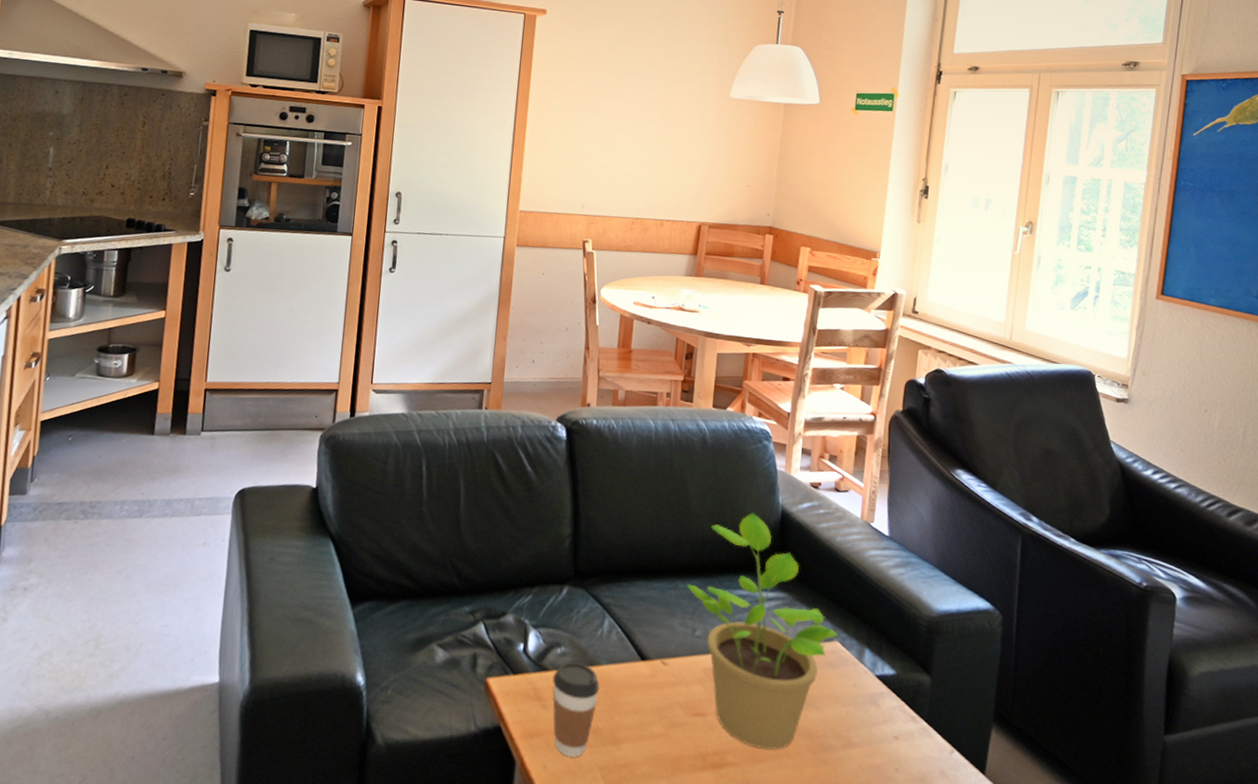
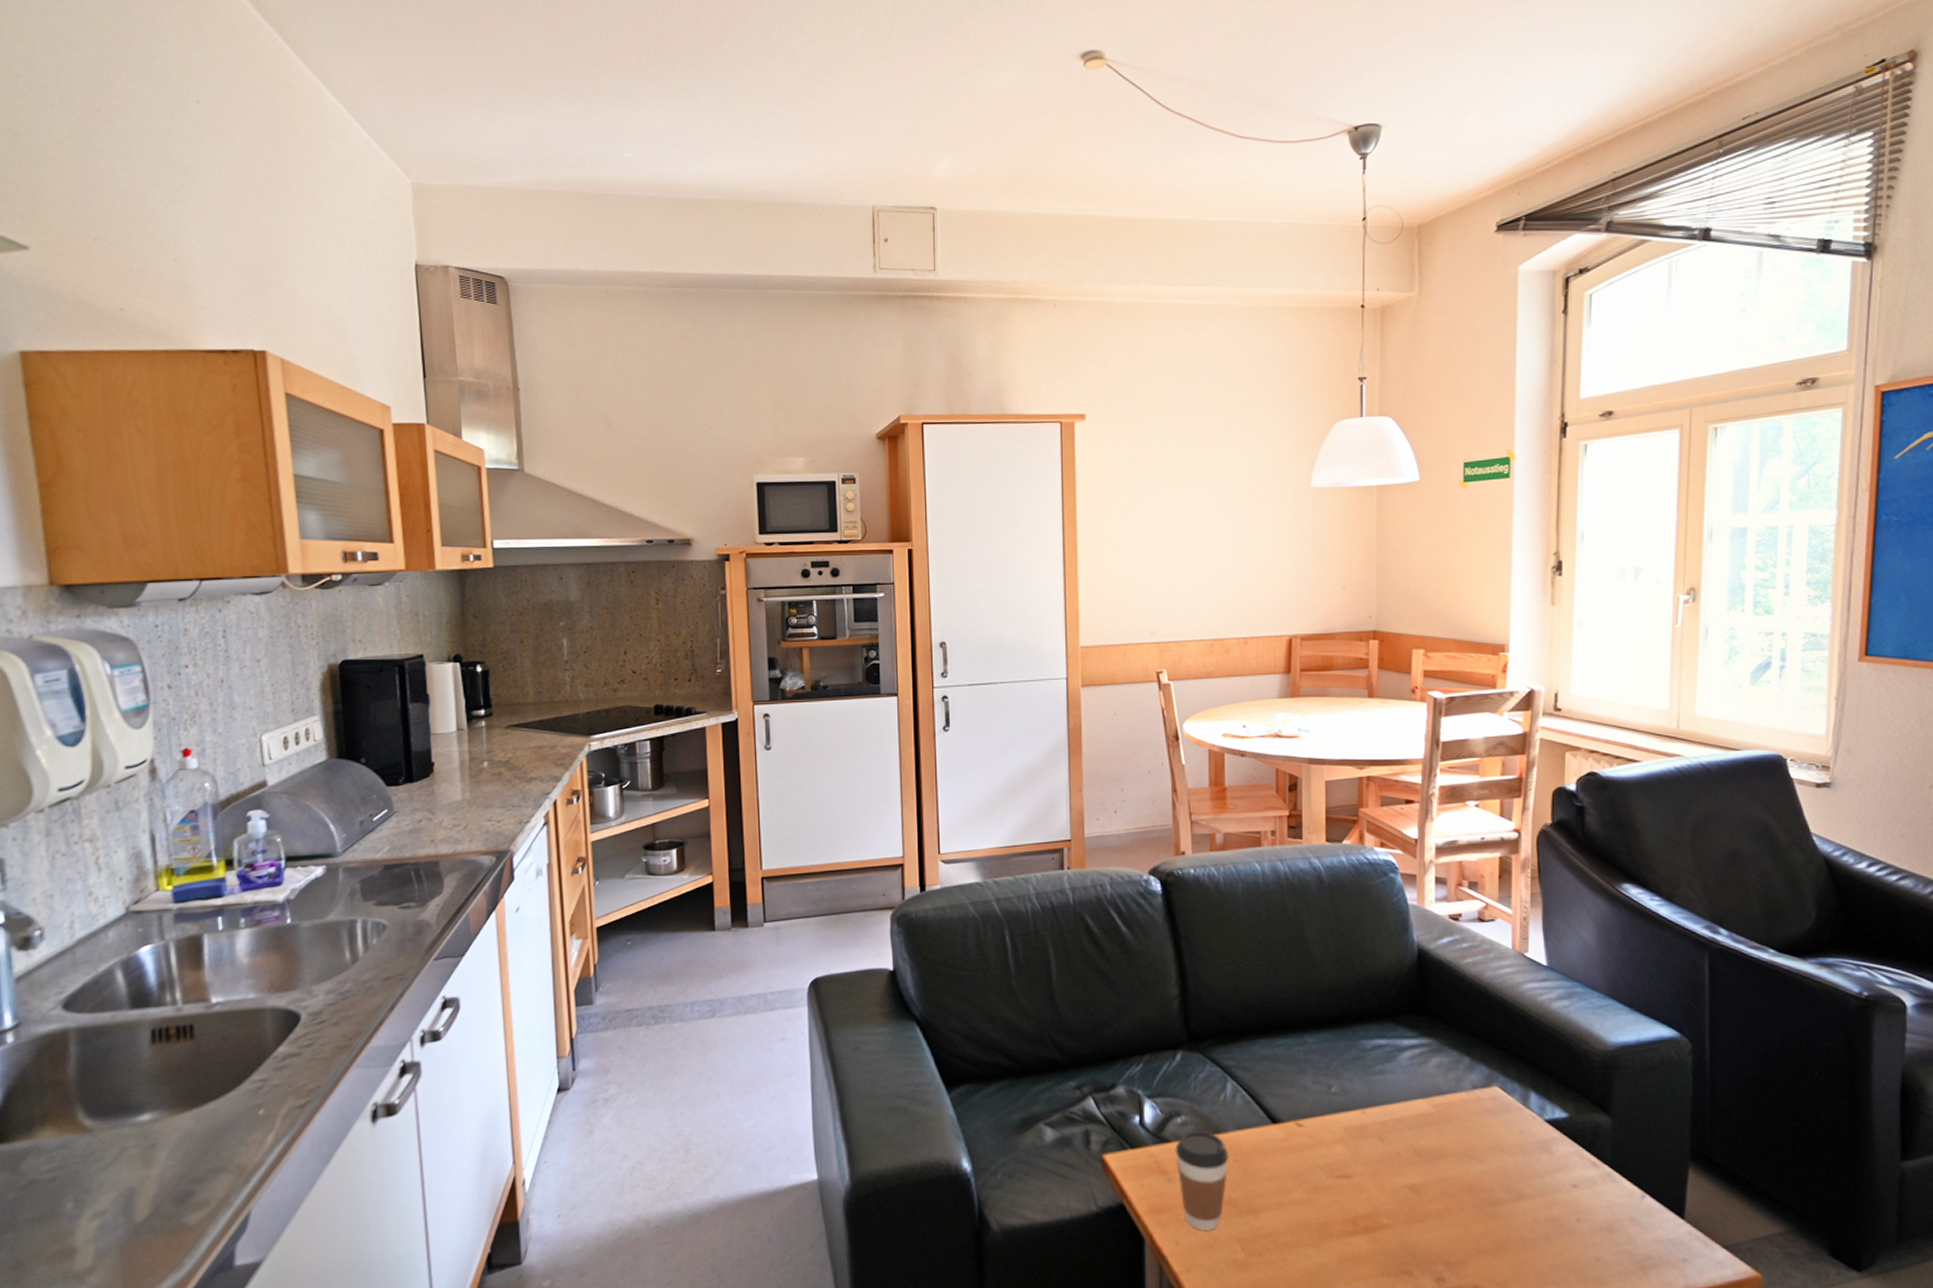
potted plant: present [686,512,839,750] -> none [1315,954,1498,1208]

